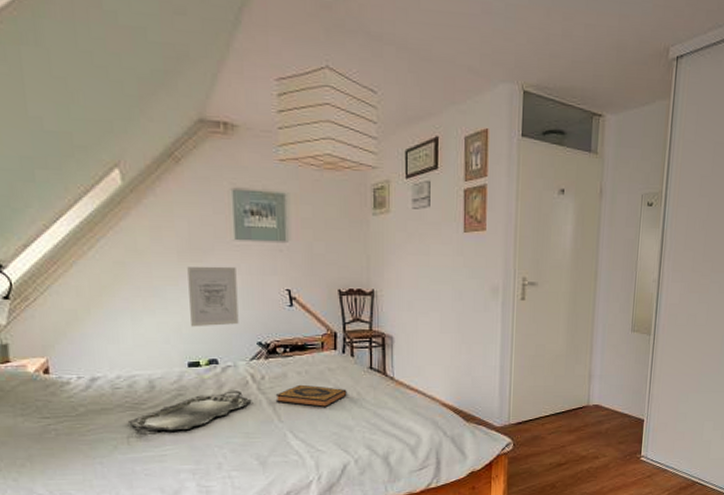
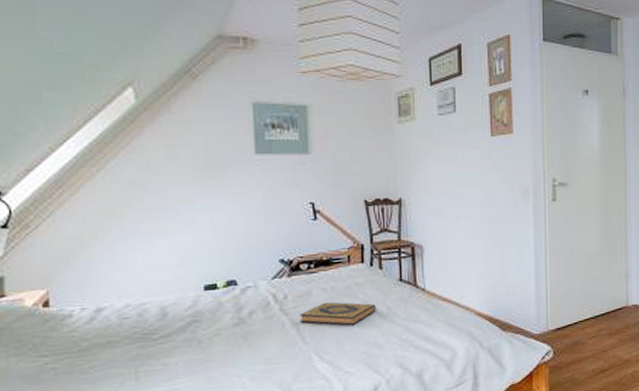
serving tray: present [129,390,252,432] -> none [137,312,274,365]
wall art: present [187,266,239,327] -> none [204,181,259,248]

